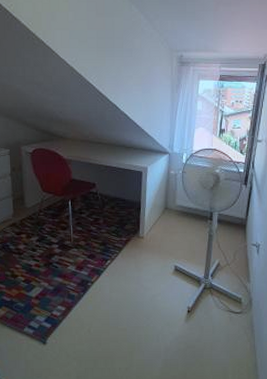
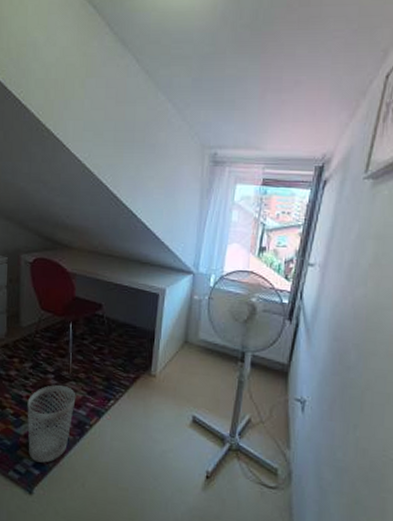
wastebasket: none [36,253,78,317] -> present [27,385,76,463]

